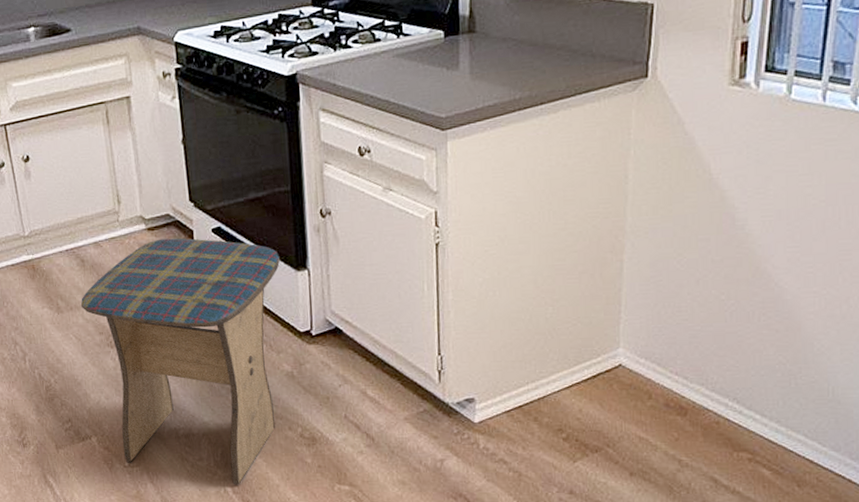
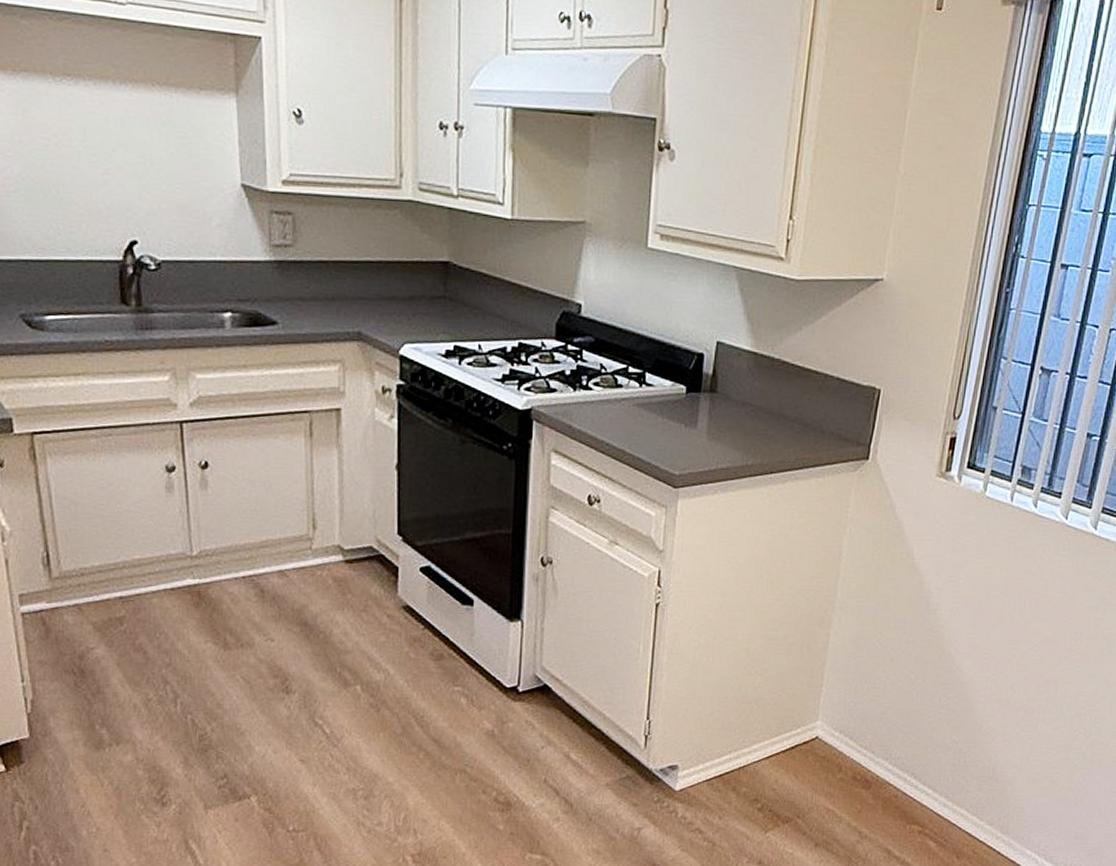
stool: present [80,238,281,485] -> none [254,573,493,854]

